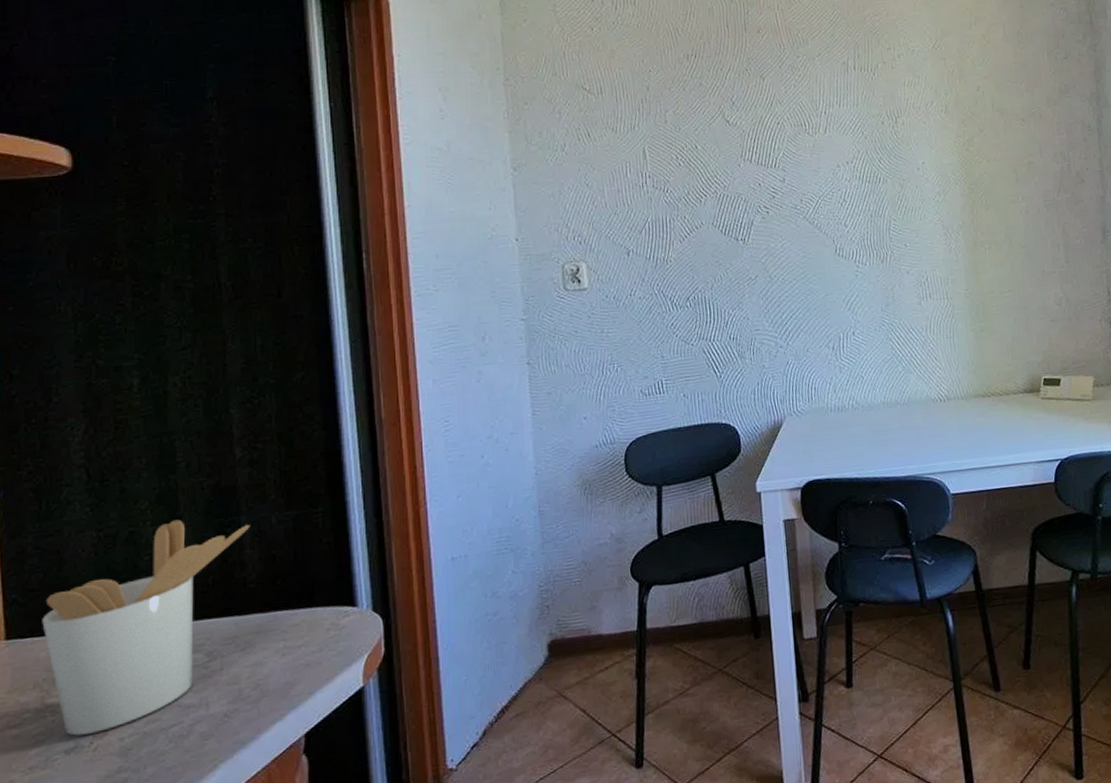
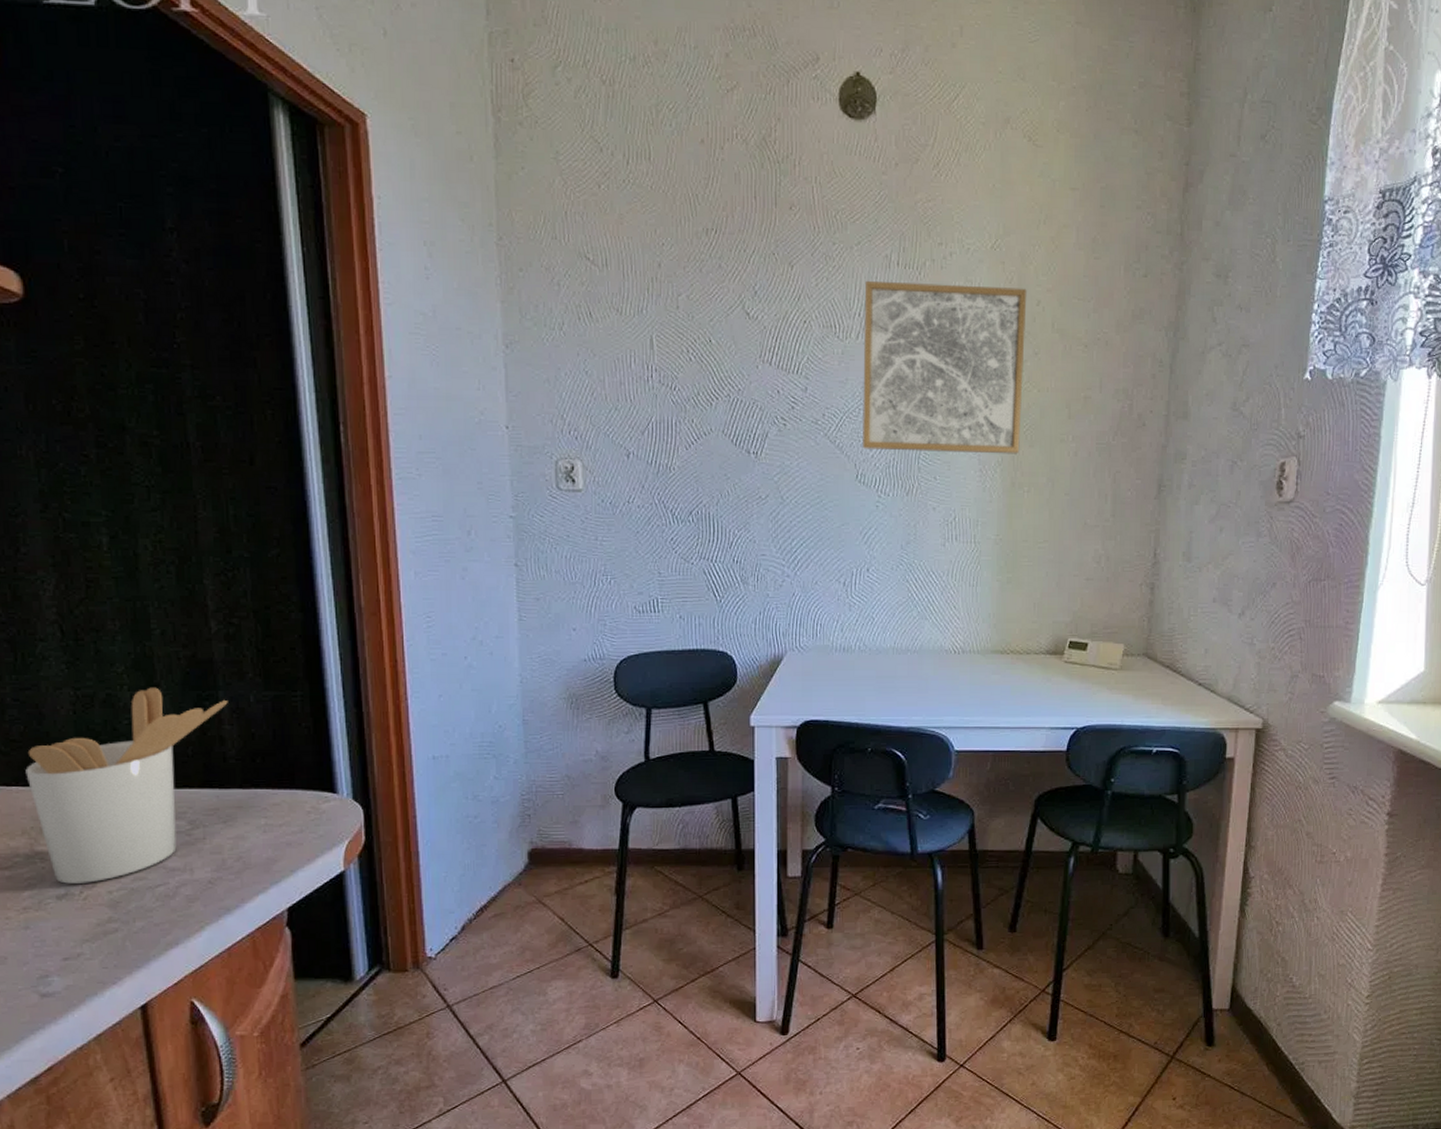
wall art: none [827,78,978,226] -> present [863,280,1027,454]

